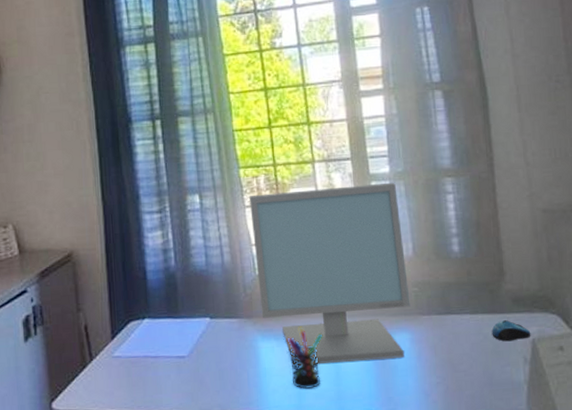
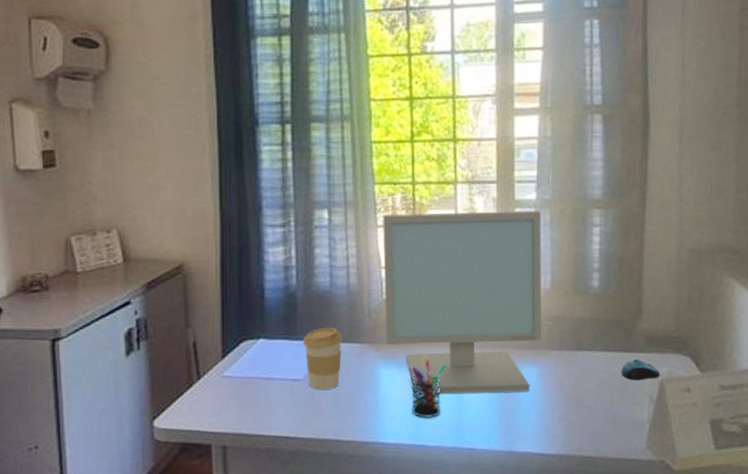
coffee cup: none [184,304,222,365] -> present [302,327,342,389]

